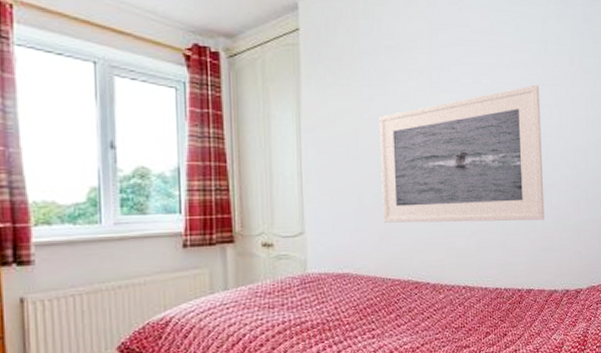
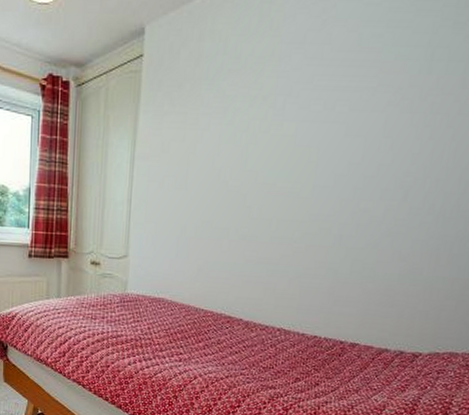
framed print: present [379,84,545,223] -> none [203,112,412,271]

